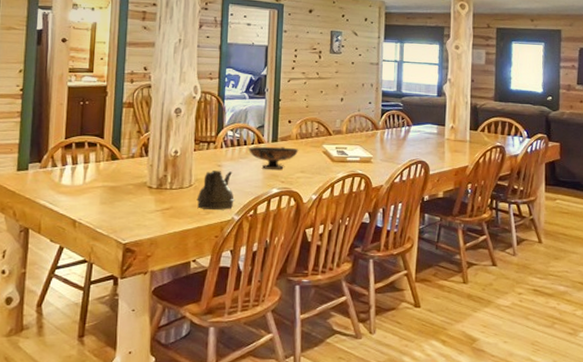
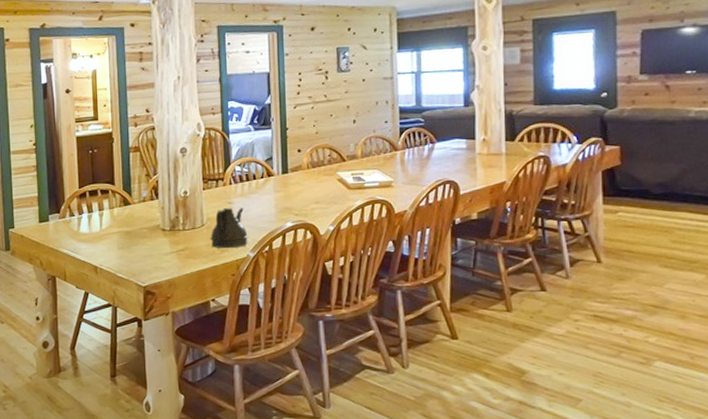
decorative bowl: present [248,146,299,170] -> none [257,178,312,203]

